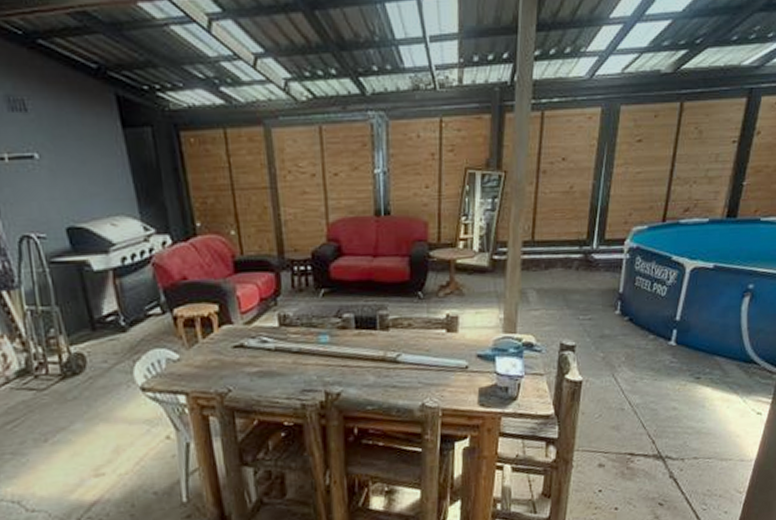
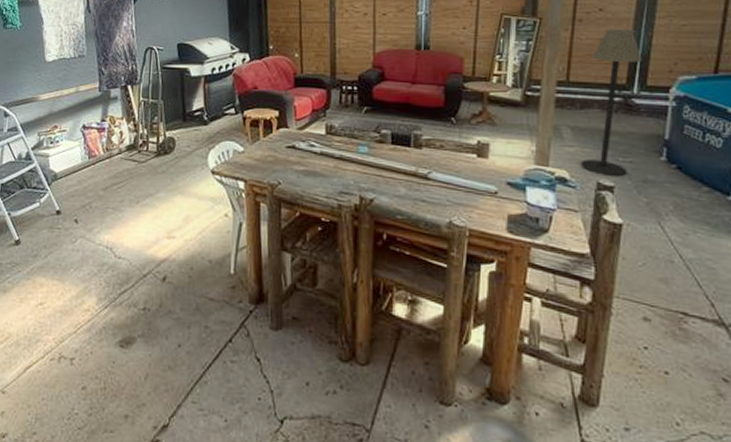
floor lamp: none [546,179,601,337] -> present [581,28,642,177]

